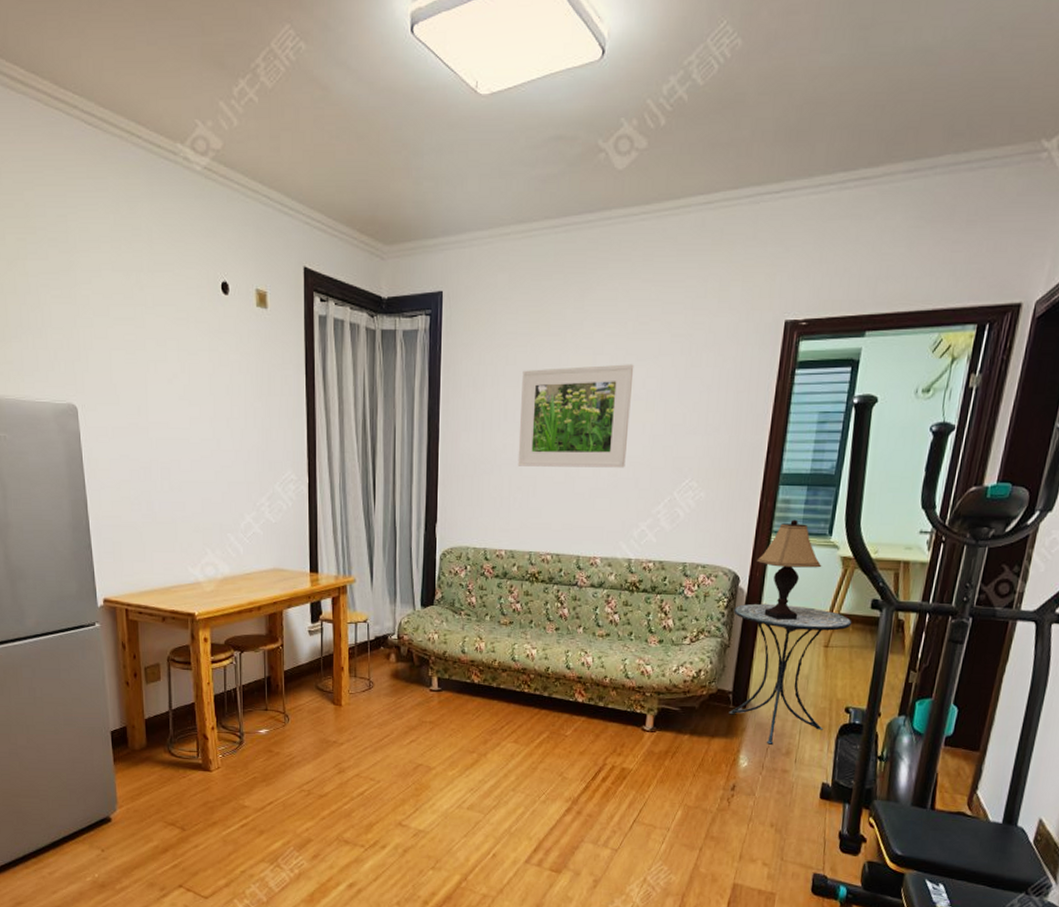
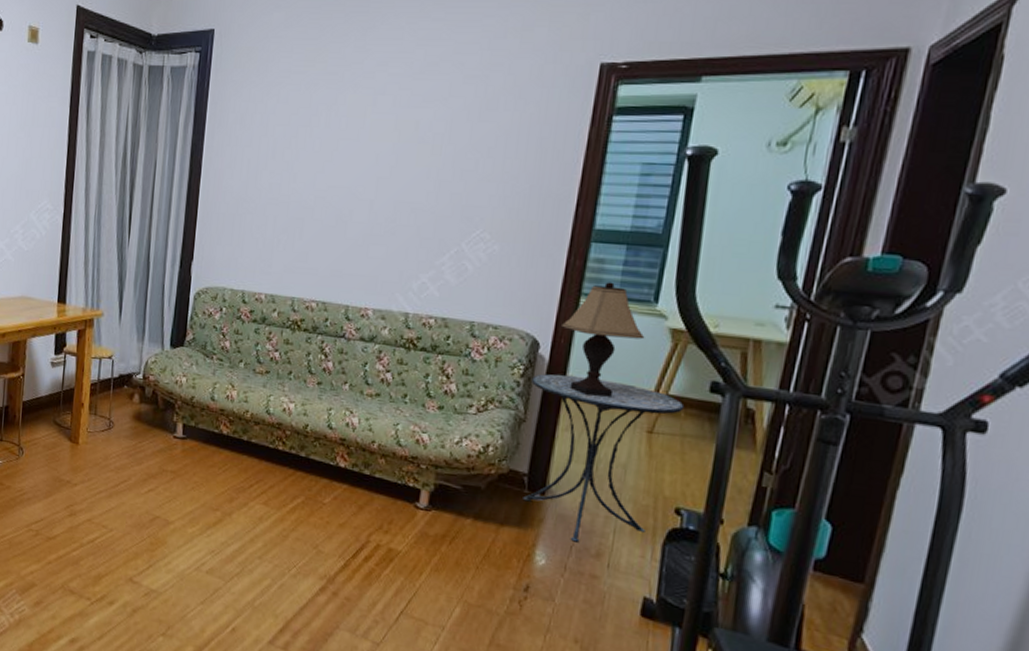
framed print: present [517,364,634,468] -> none [284,105,420,214]

